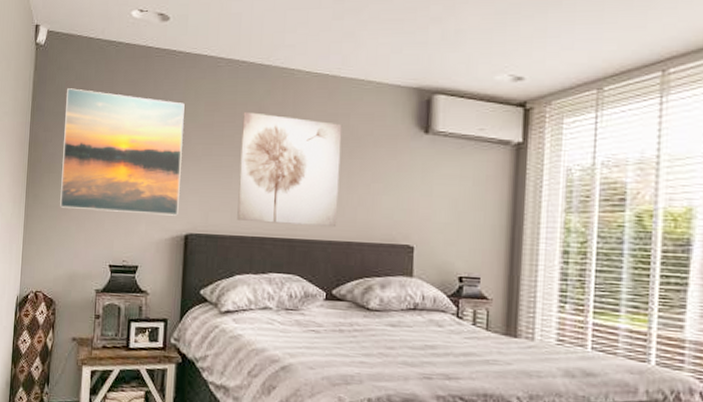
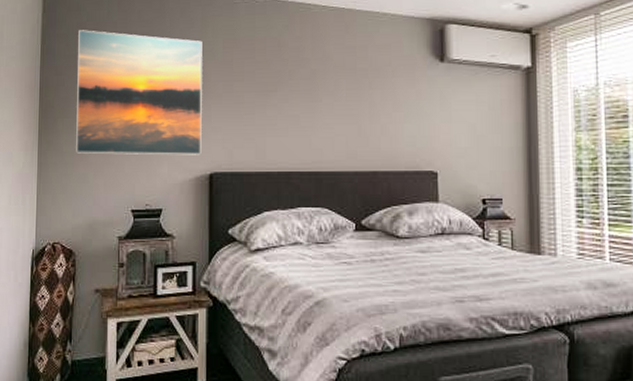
wall art: present [237,112,342,228] -> none [262,48,362,158]

